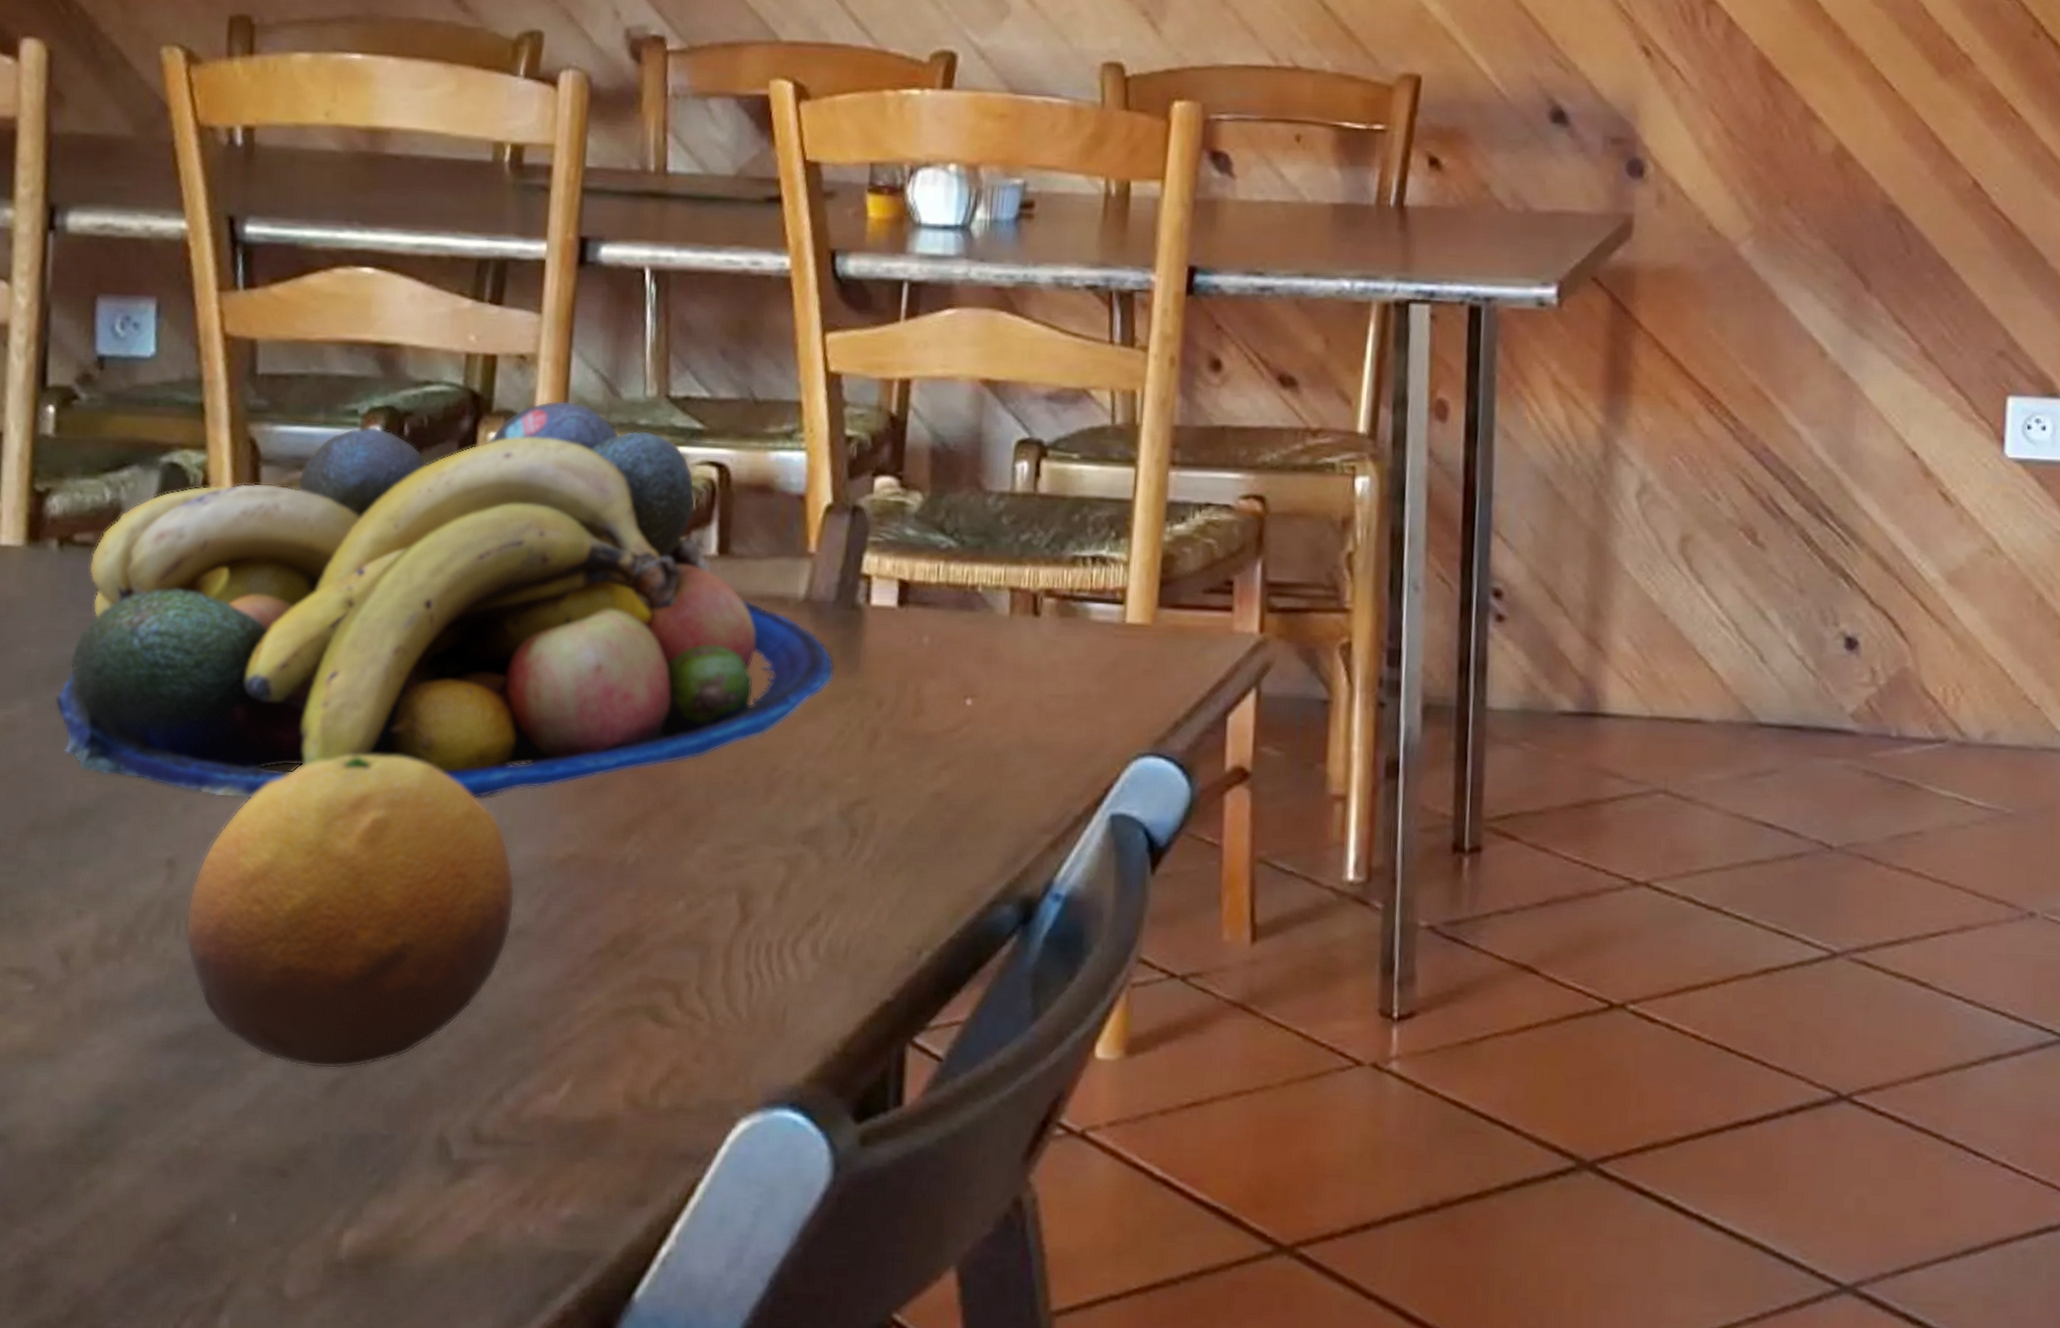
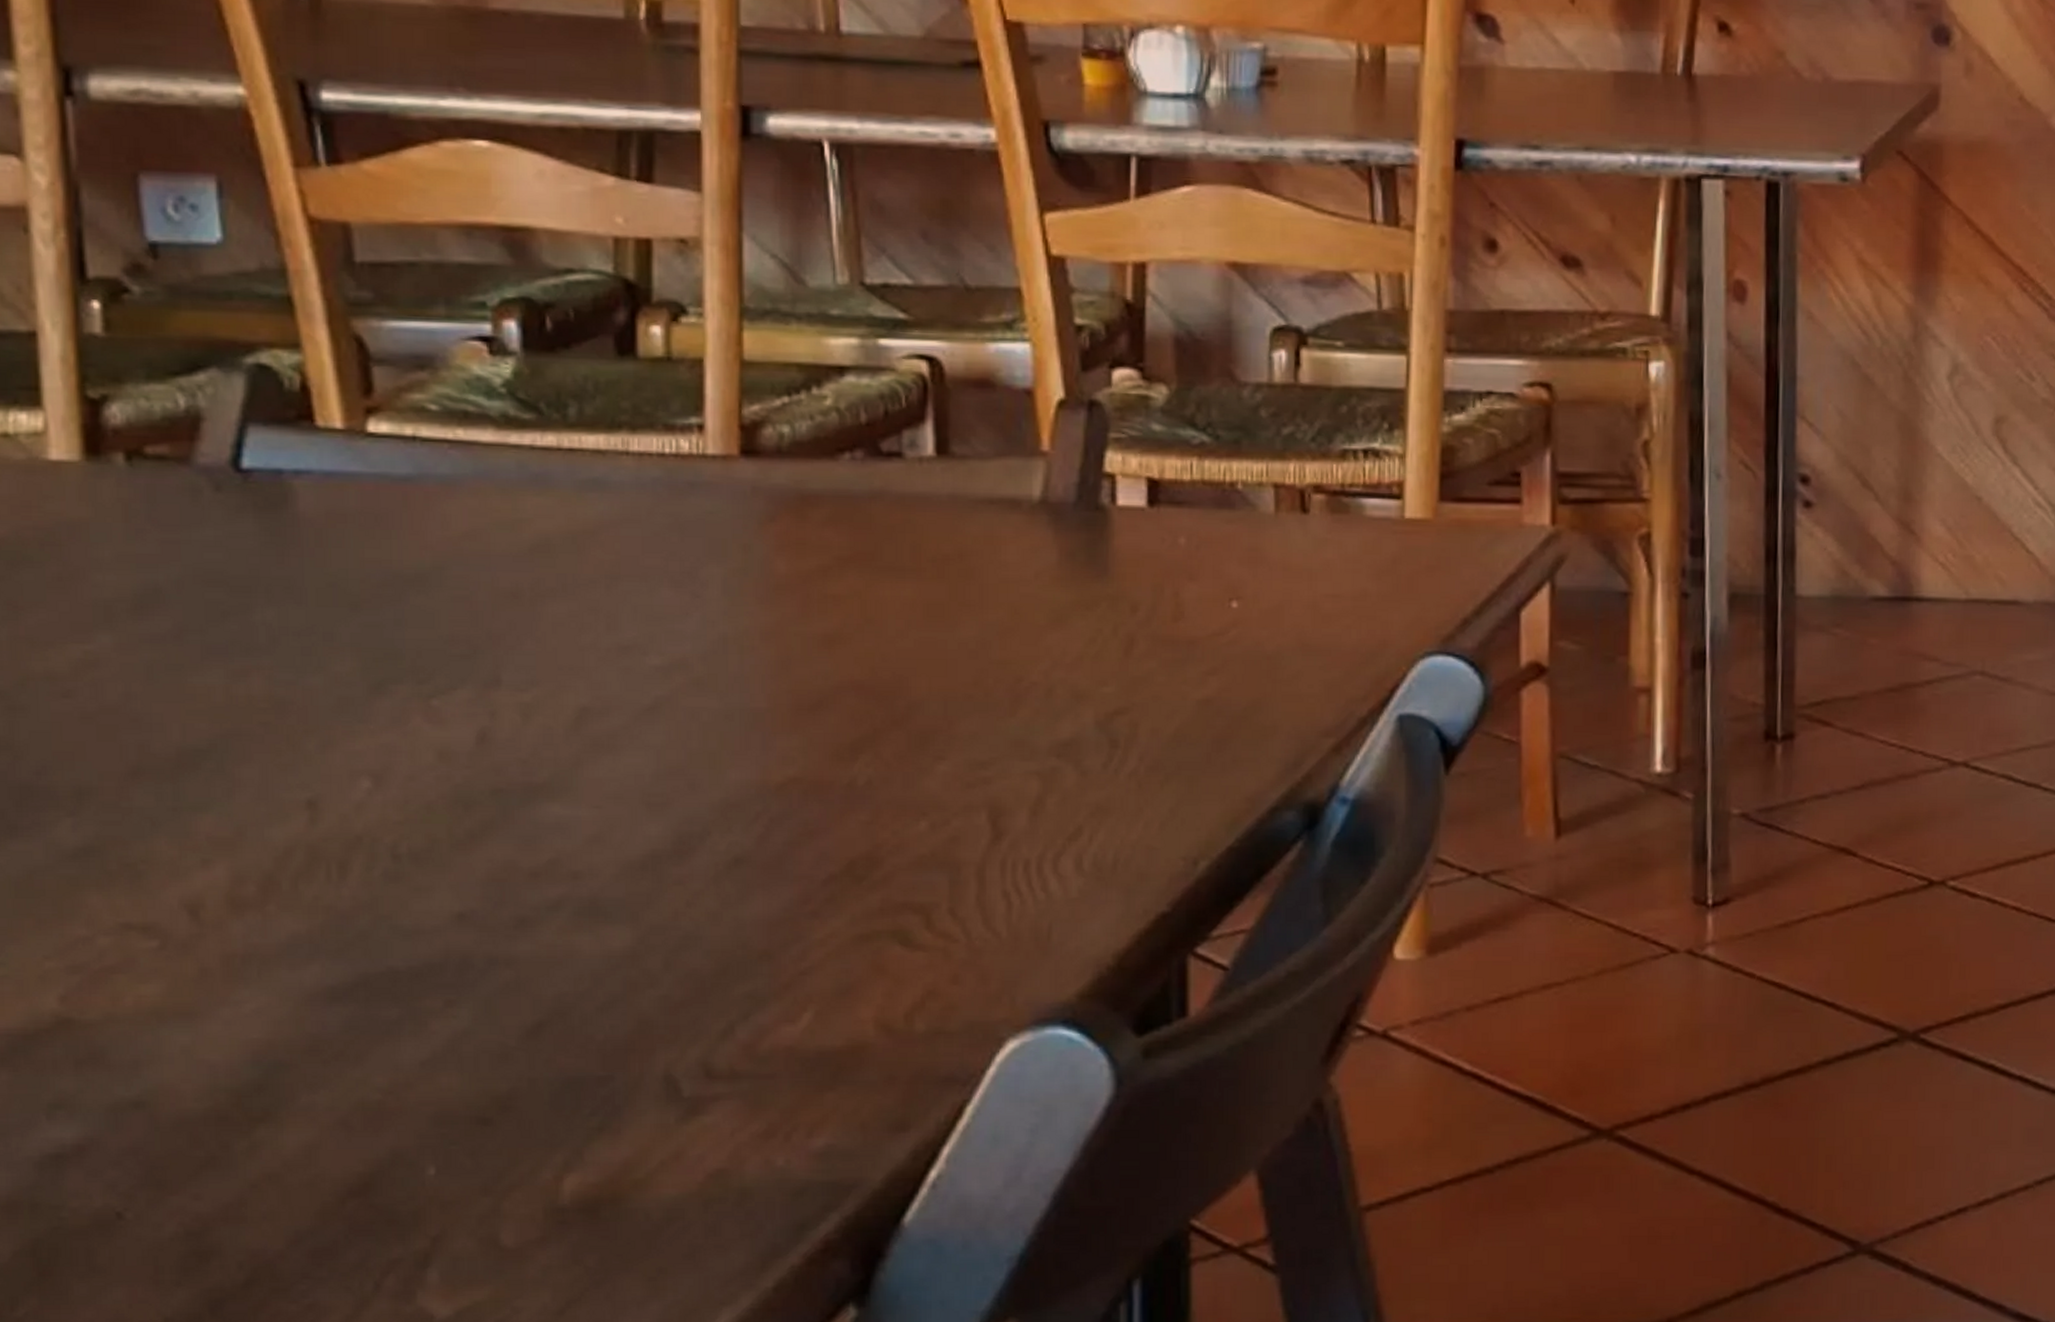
fruit bowl: present [55,400,835,799] -> none [144,289,1081,732]
fruit: present [185,755,516,1070] -> none [337,680,730,1012]

